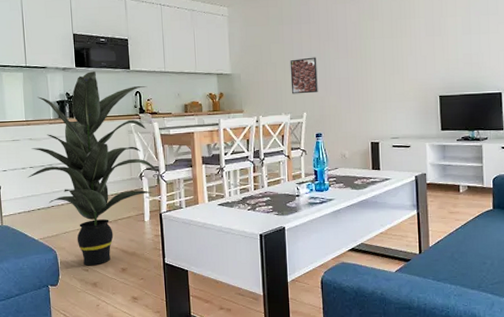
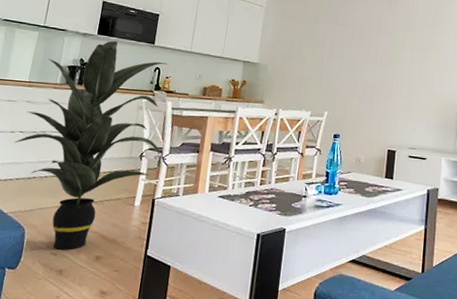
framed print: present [290,57,318,94] -> none [315,57,346,93]

